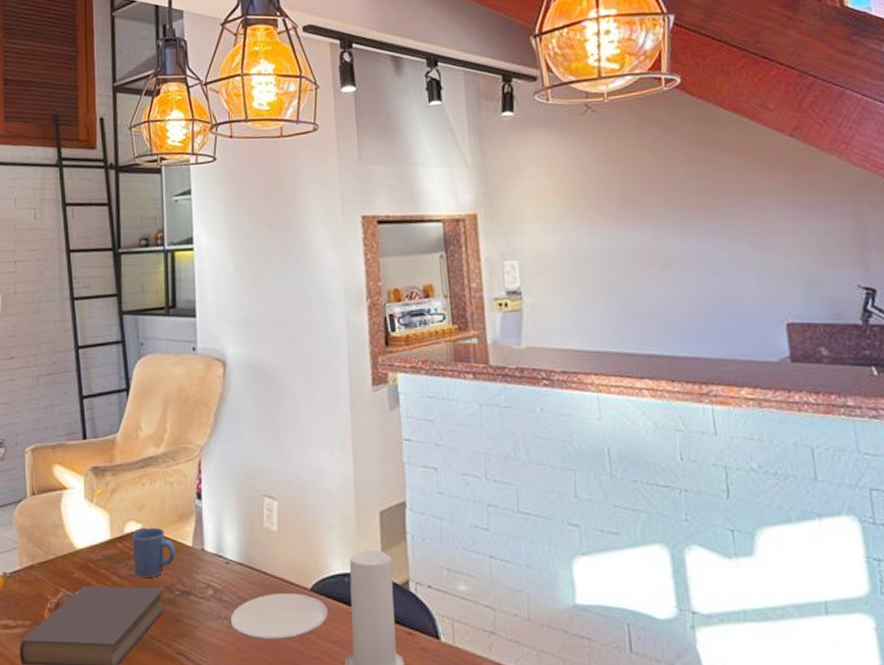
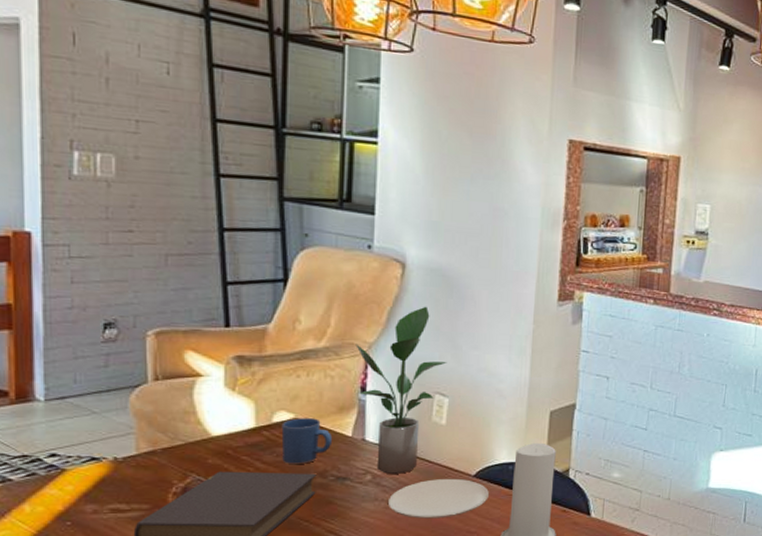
potted plant: none [189,403,272,588] -> present [355,306,447,474]

